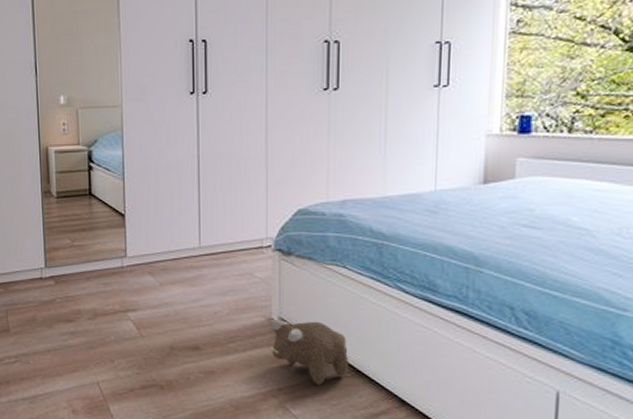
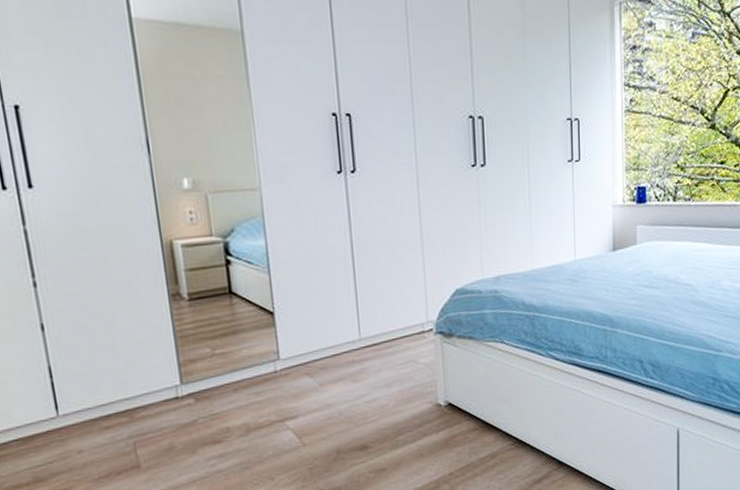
plush toy: present [269,320,348,385] -> none [436,399,512,463]

